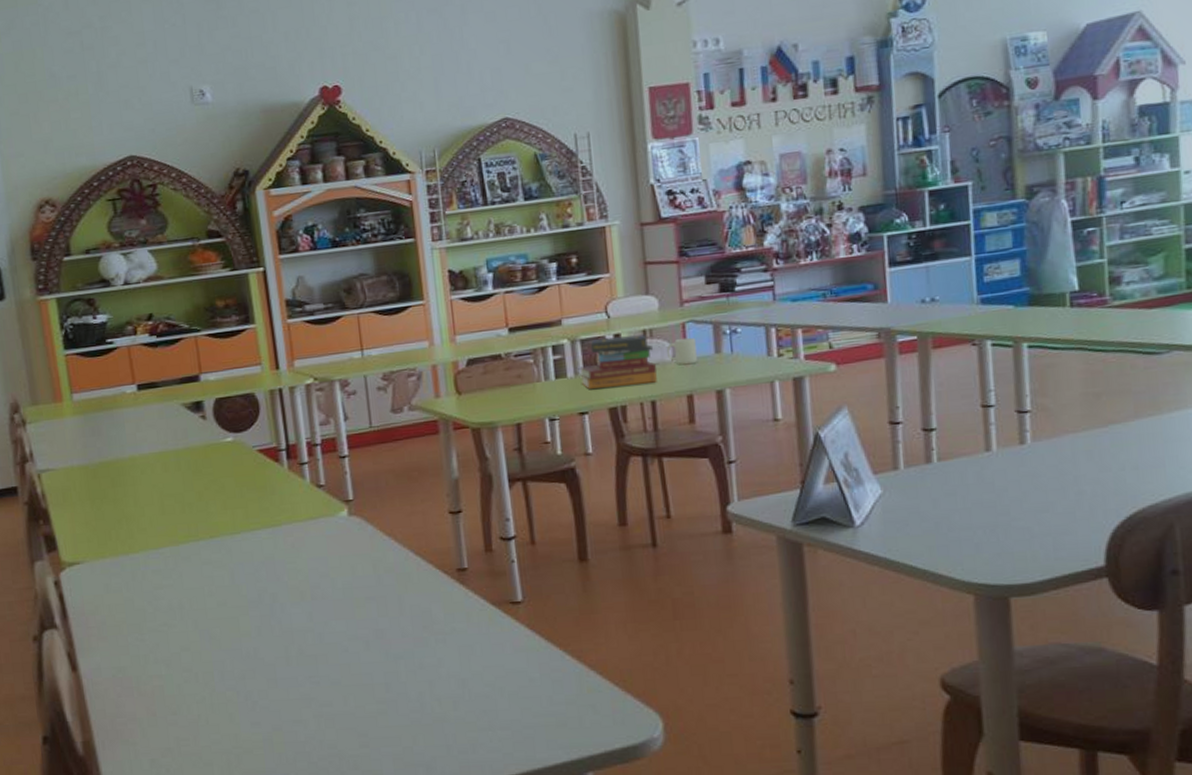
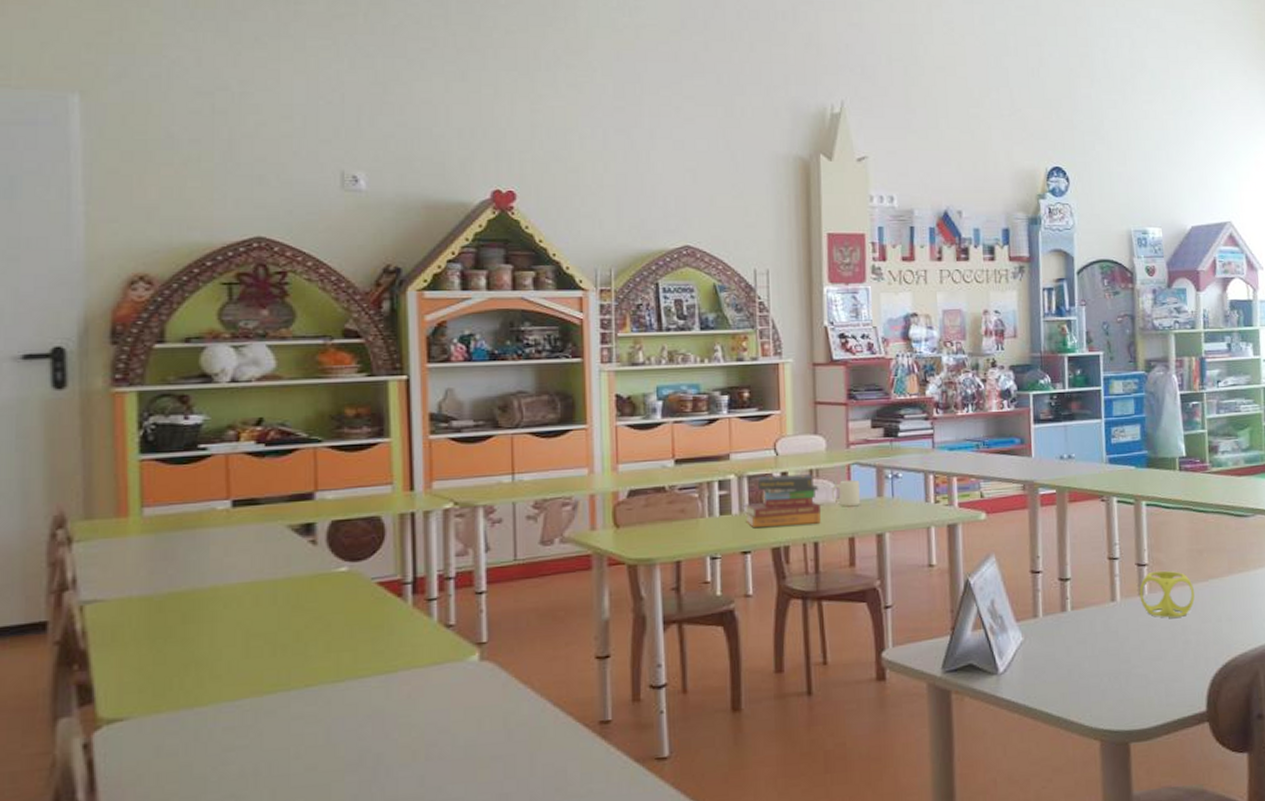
activity cube: none [1020,416,1090,468] -> present [1139,570,1195,618]

